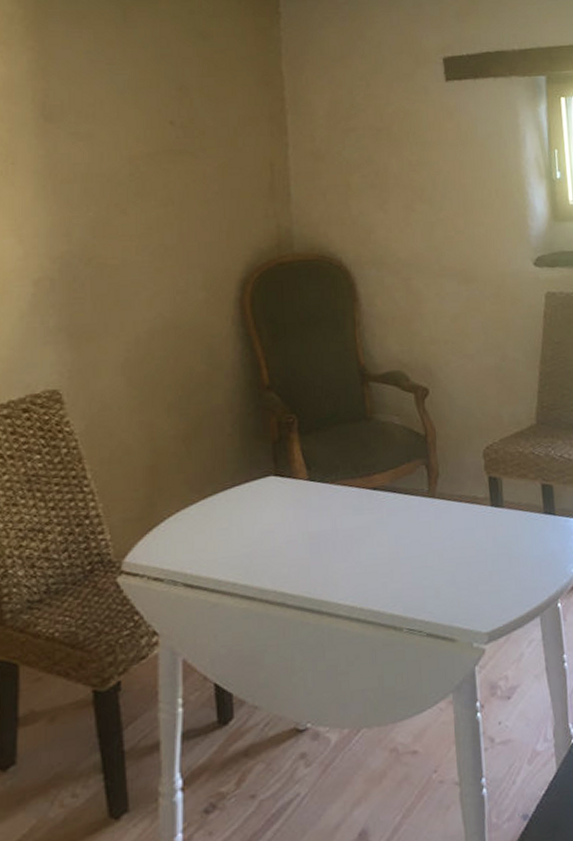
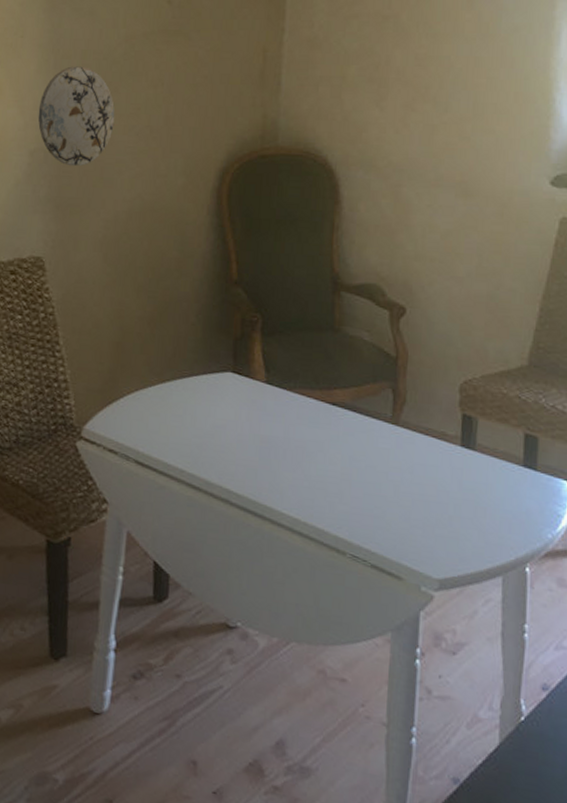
decorative plate: none [39,190,126,292] -> present [38,66,115,167]

